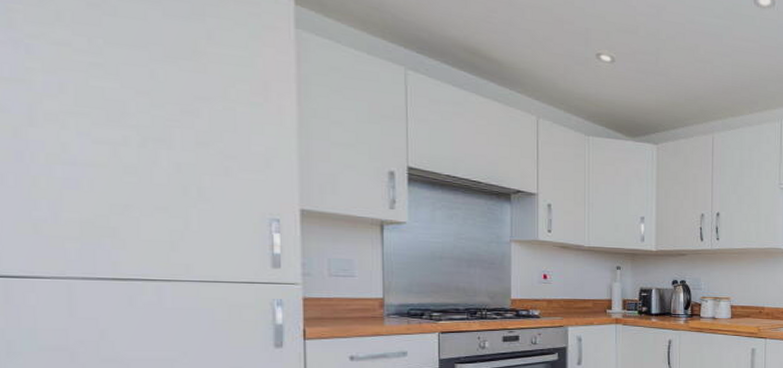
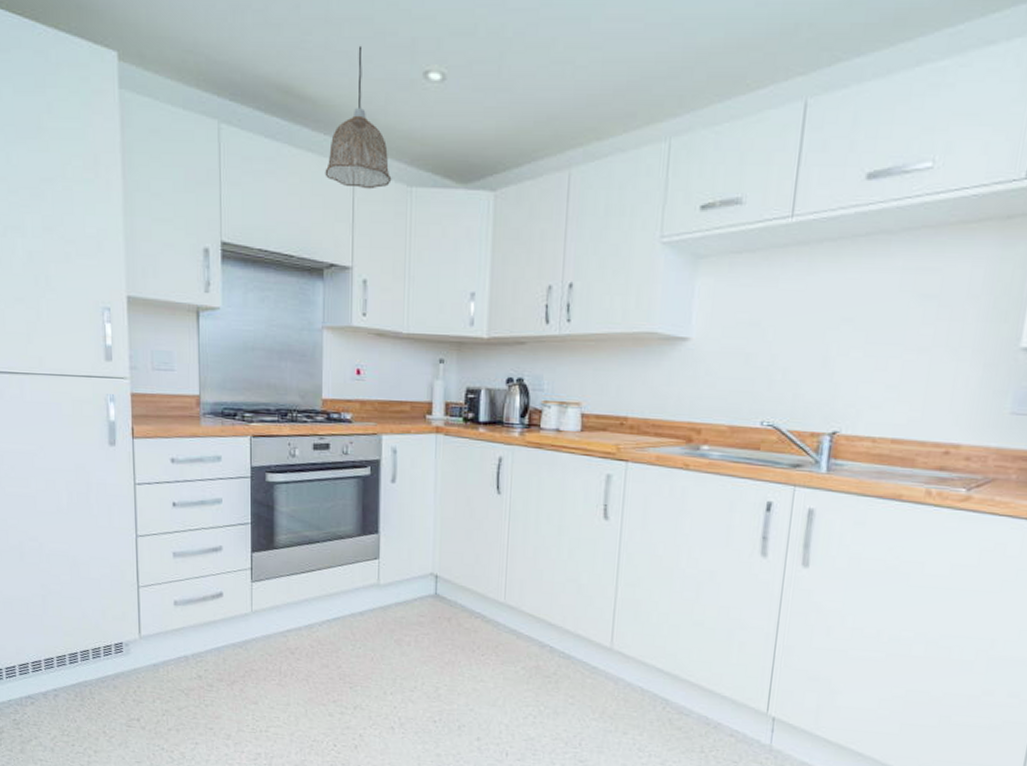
pendant lamp: none [511,27,571,135] -> present [325,45,392,190]

